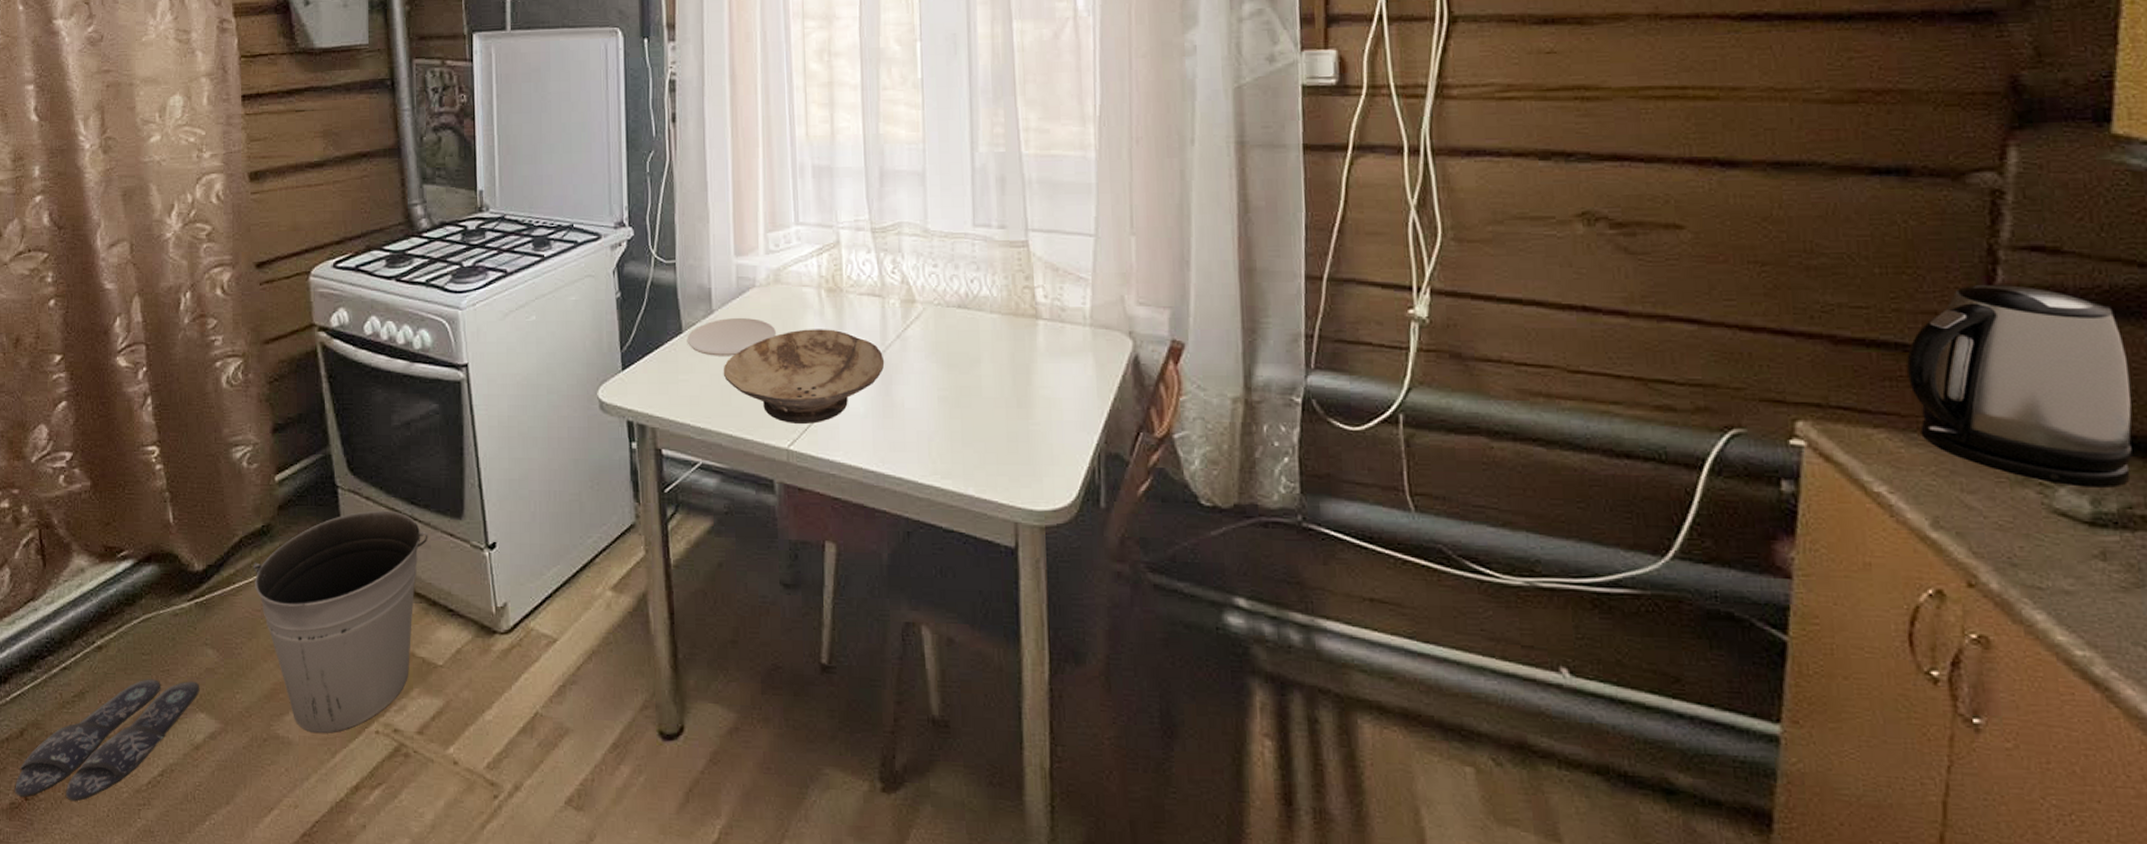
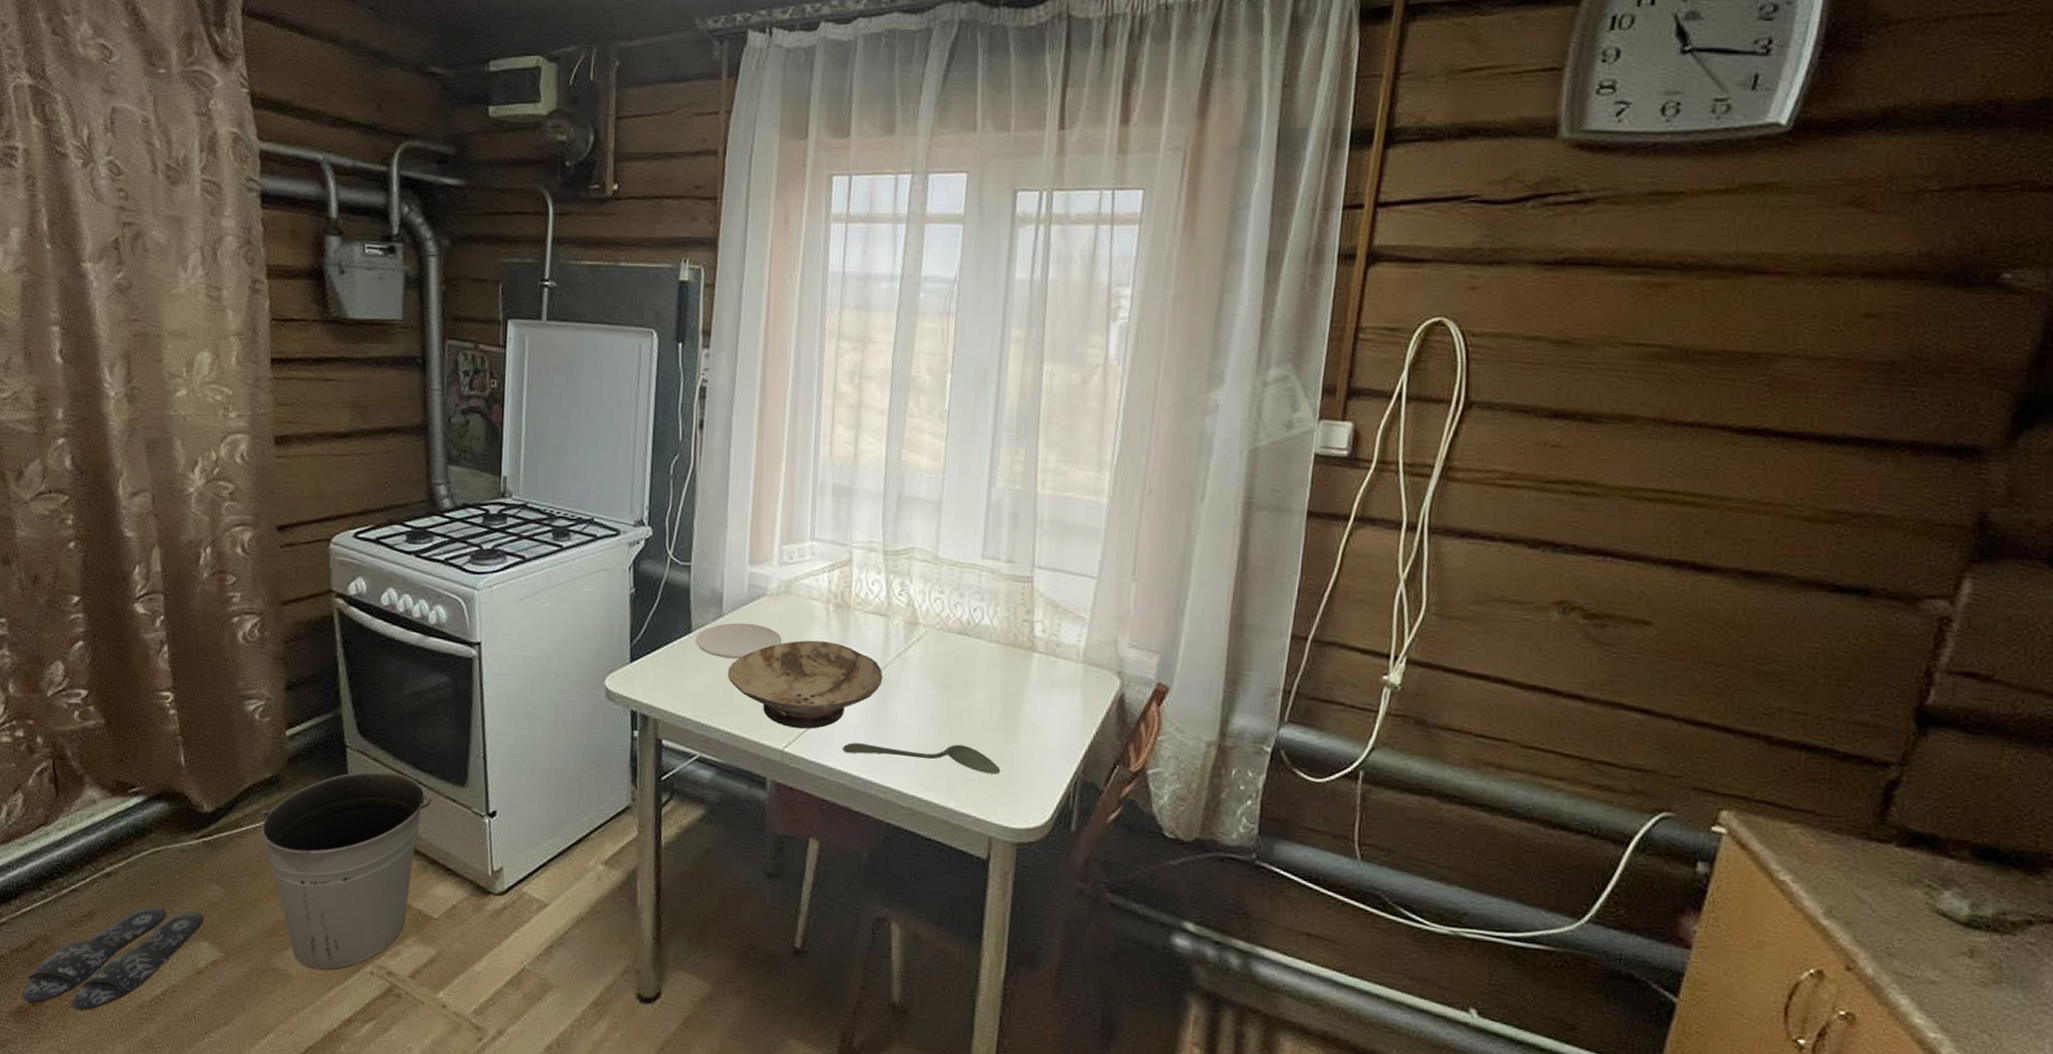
spoon: none [851,425,1019,454] -> present [843,742,1001,774]
kettle: present [1906,285,2132,488] -> none [1830,702,2030,895]

